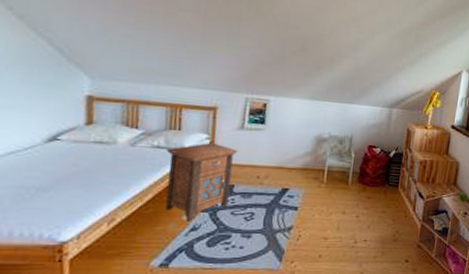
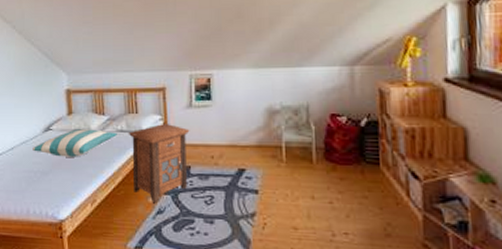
pillow: none [26,141,152,173] -> present [32,129,117,157]

